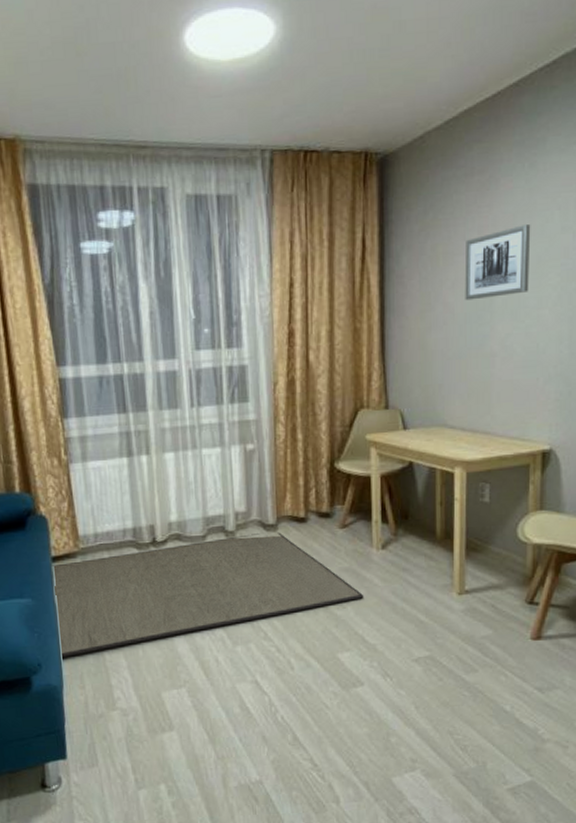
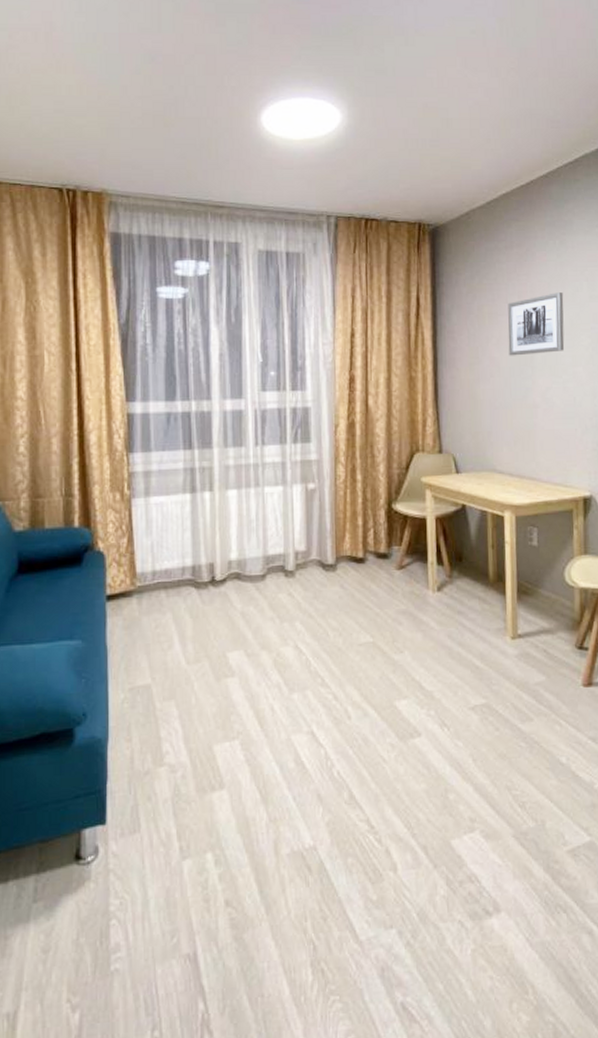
rug: present [51,532,364,657] -> none [106,573,421,706]

